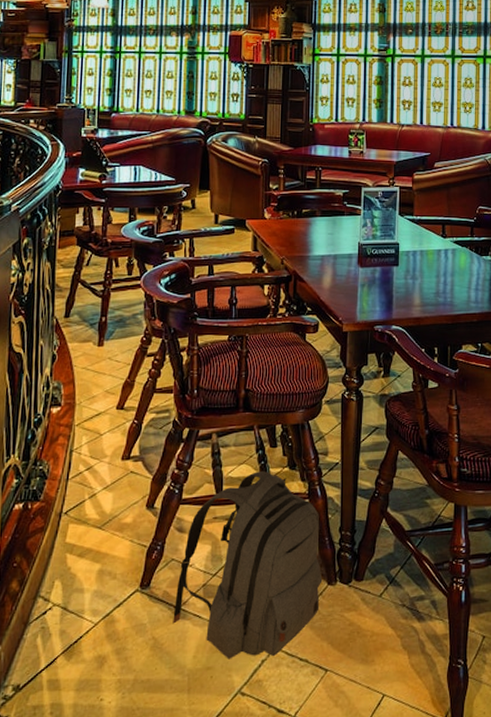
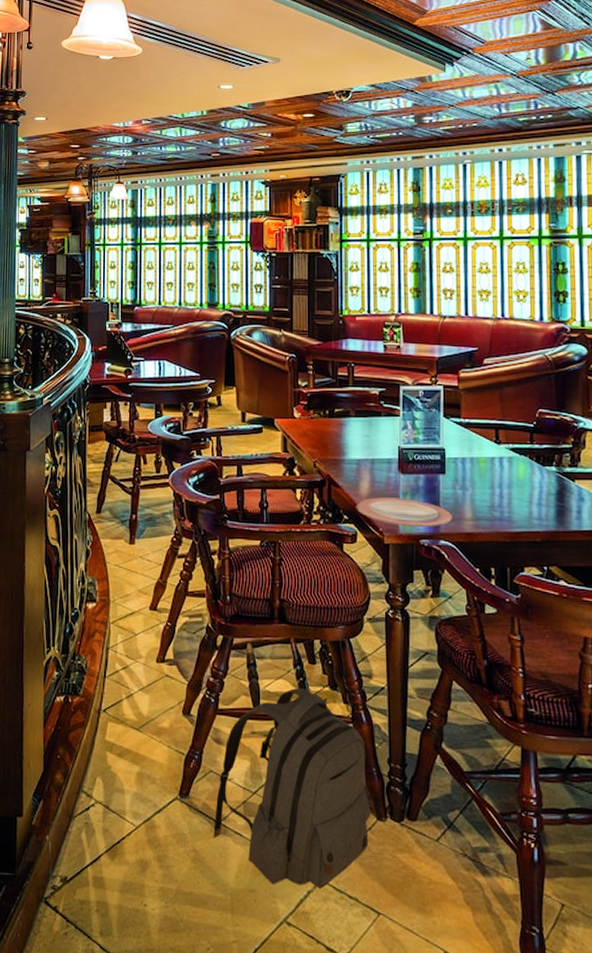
plate: none [318,289,403,315] -> present [356,497,452,527]

